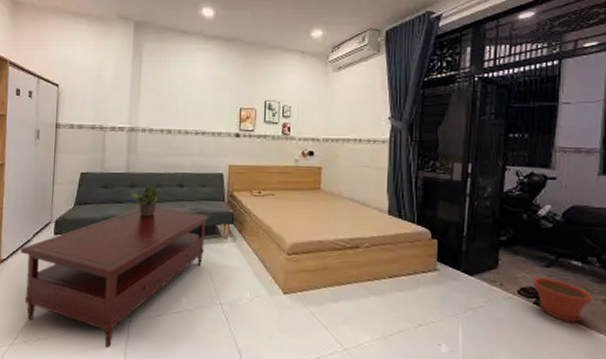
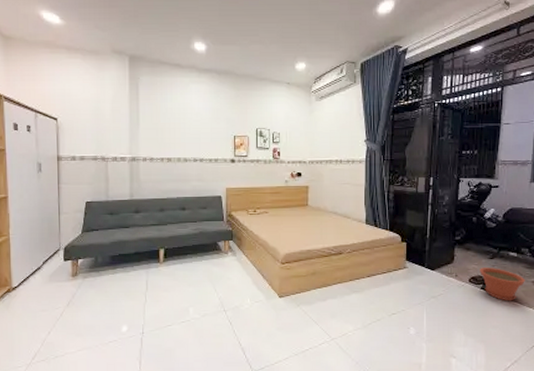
coffee table: present [20,207,209,348] -> none [31,229,211,358]
potted plant: present [130,183,160,217] -> none [135,208,163,239]

